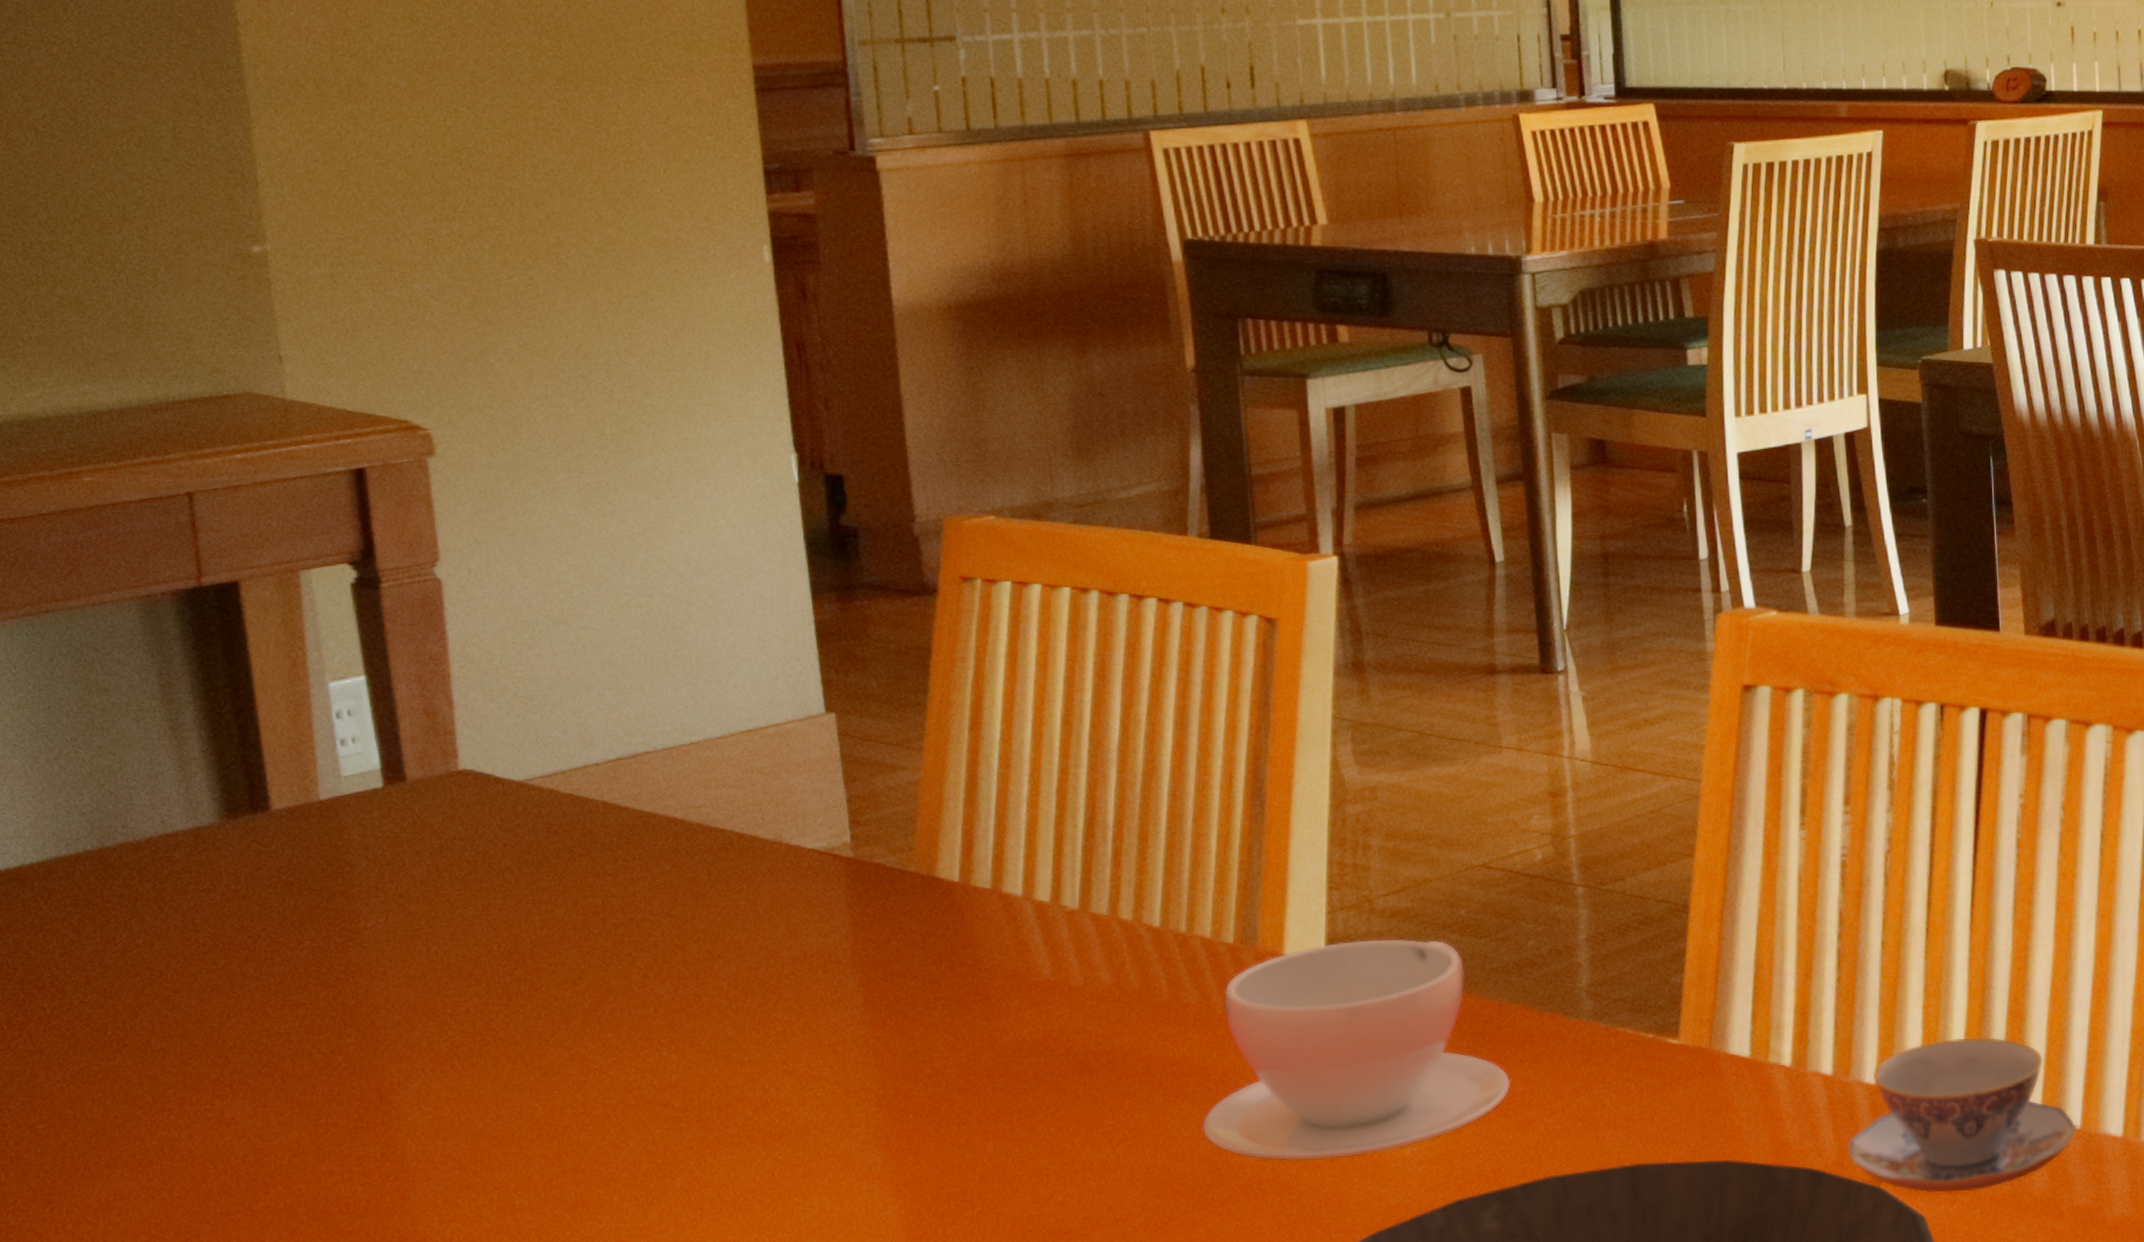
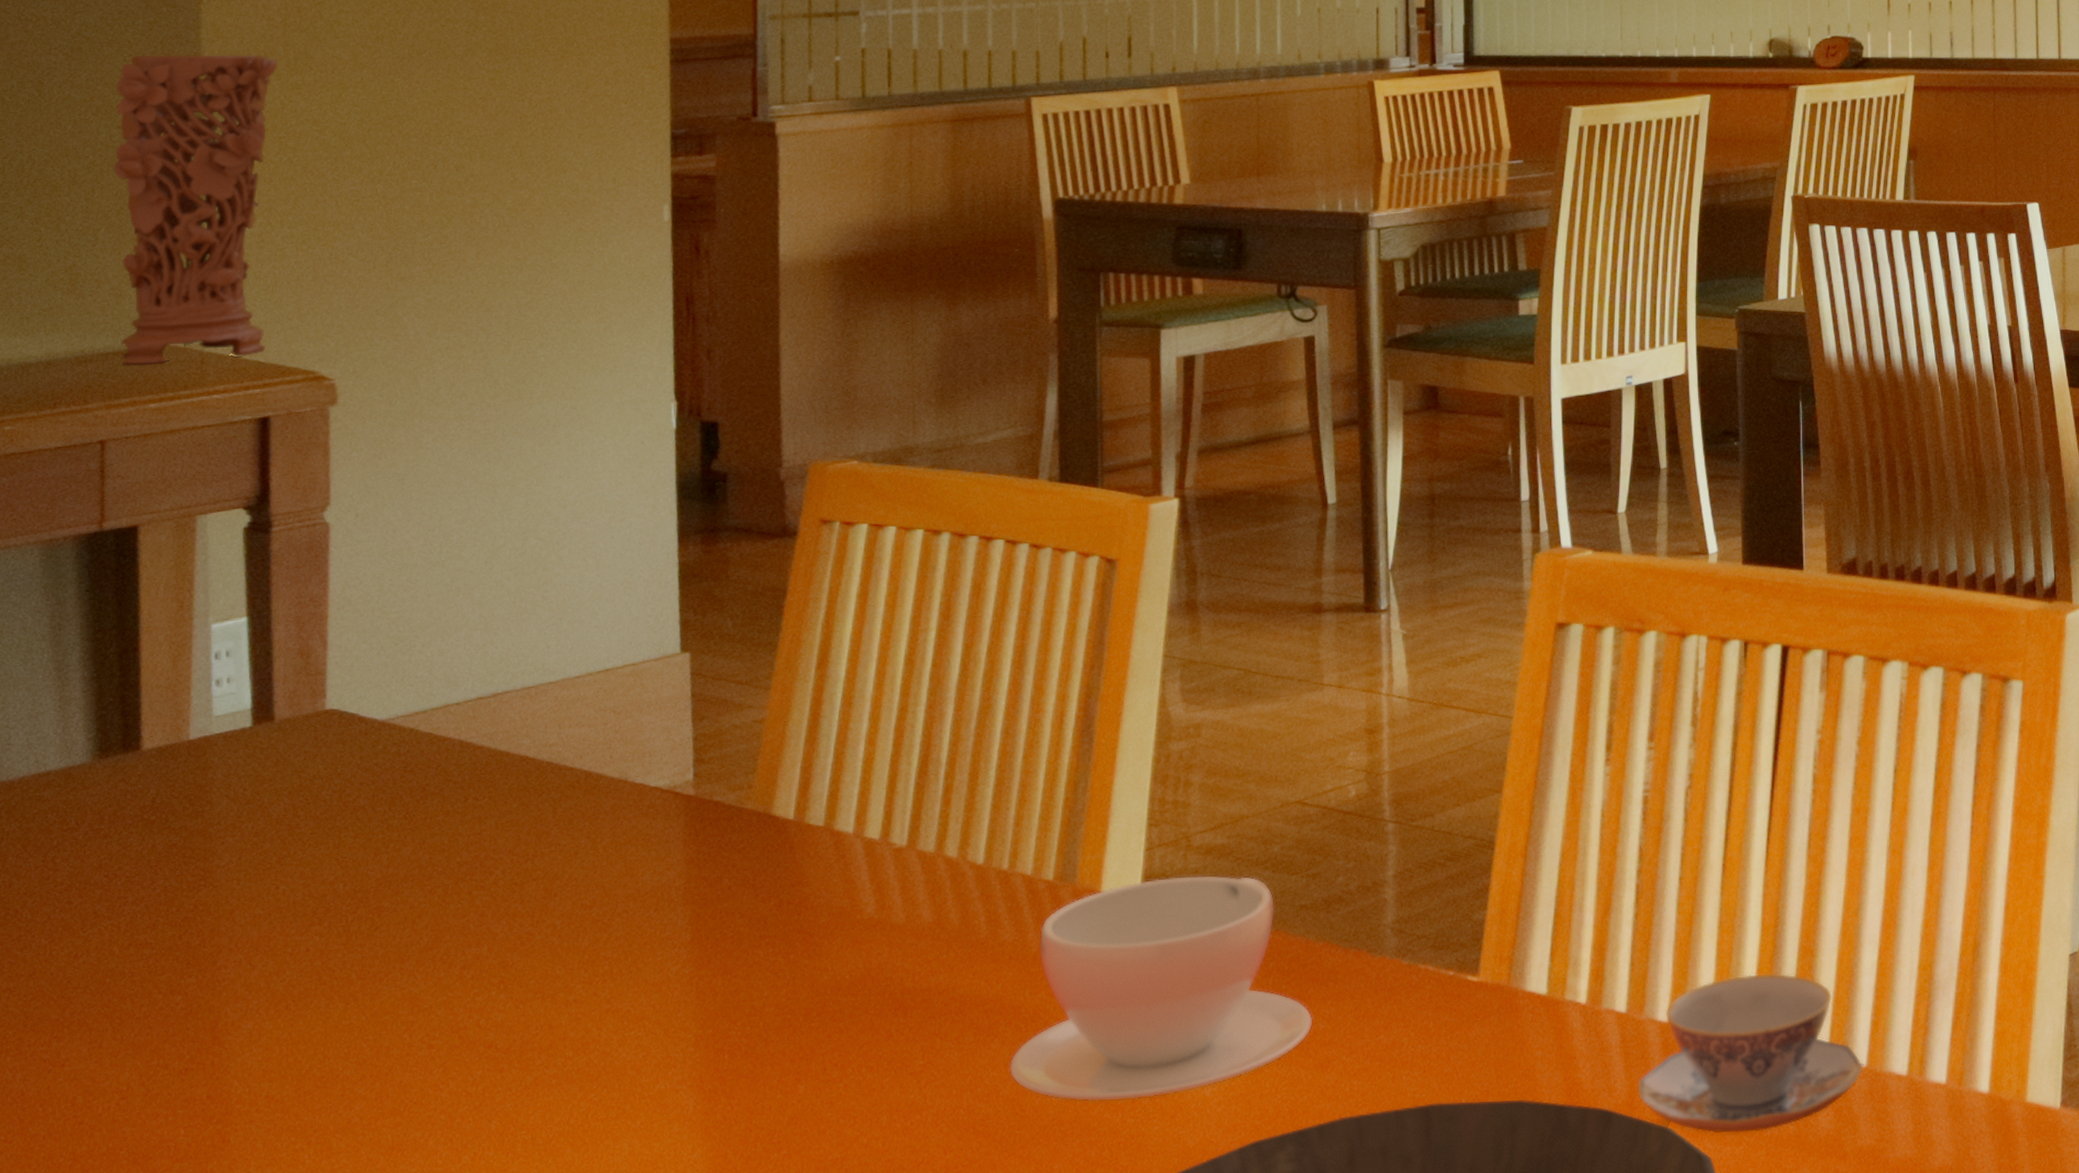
decorative vase: none [157,80,352,414] -> present [114,54,278,366]

